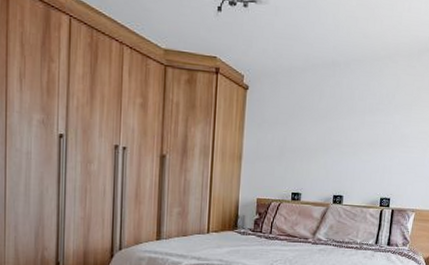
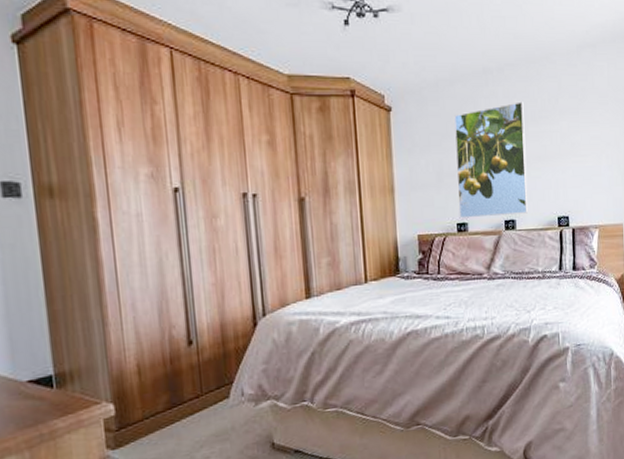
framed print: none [294,93,364,192] -> present [454,102,528,219]

